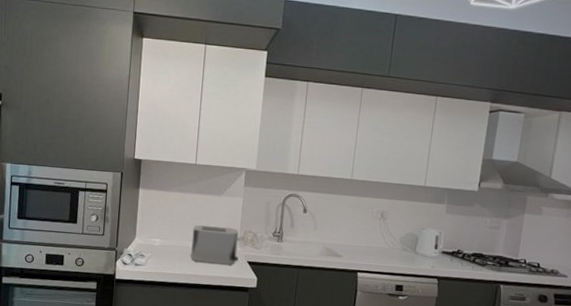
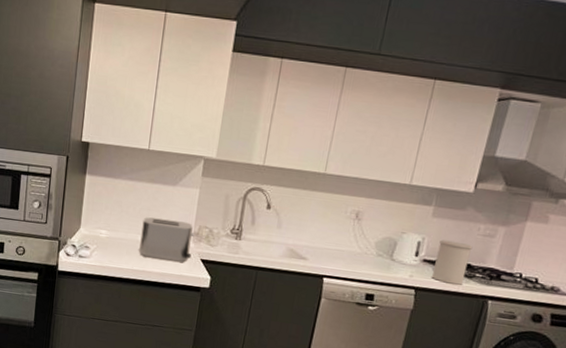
canister: none [450,233,483,273] -> present [431,239,473,285]

